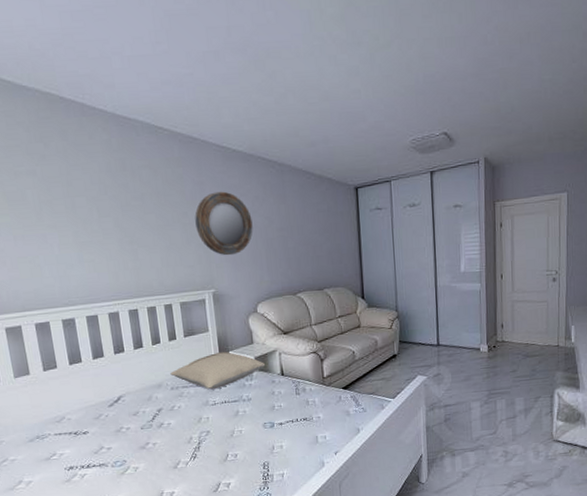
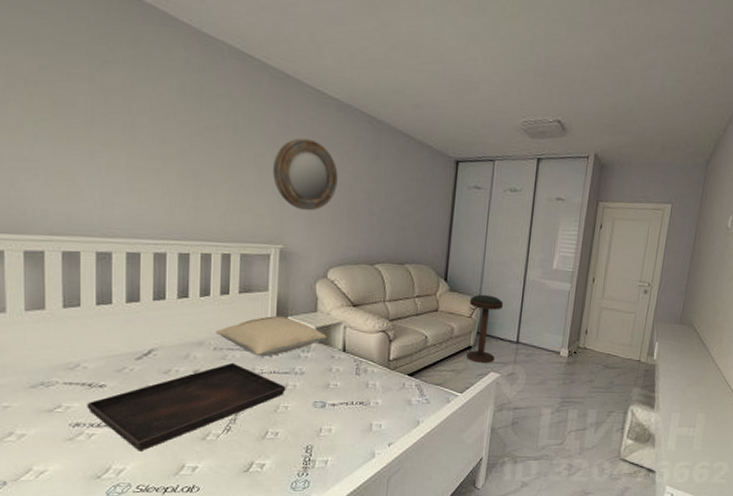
serving tray: none [76,398,238,485] -> present [87,362,286,451]
bar stool: none [388,305,420,369] -> present [467,294,504,363]

